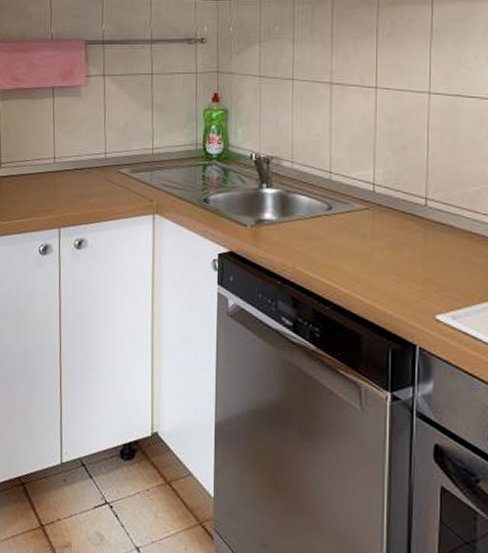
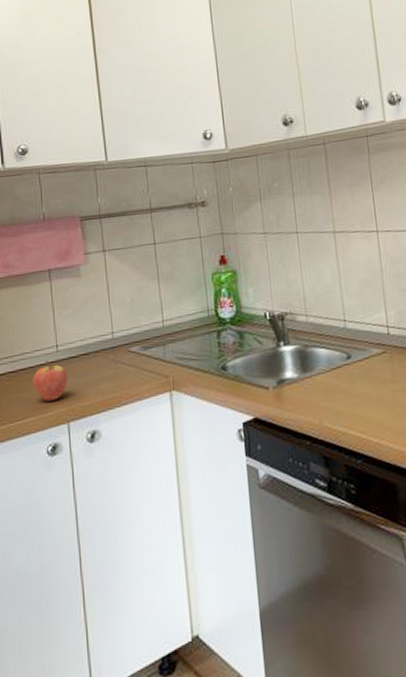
fruit: none [31,170,62,207] -> present [33,360,68,401]

